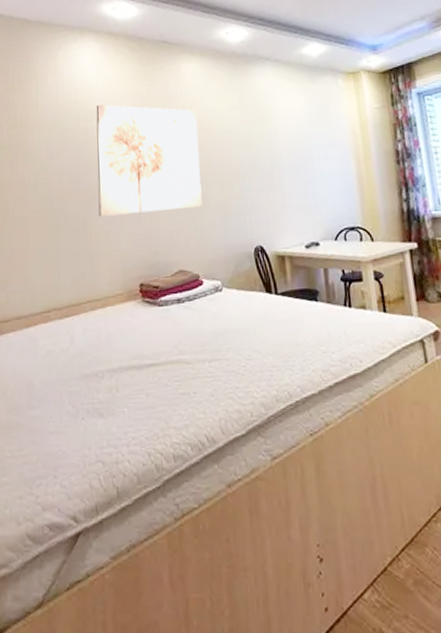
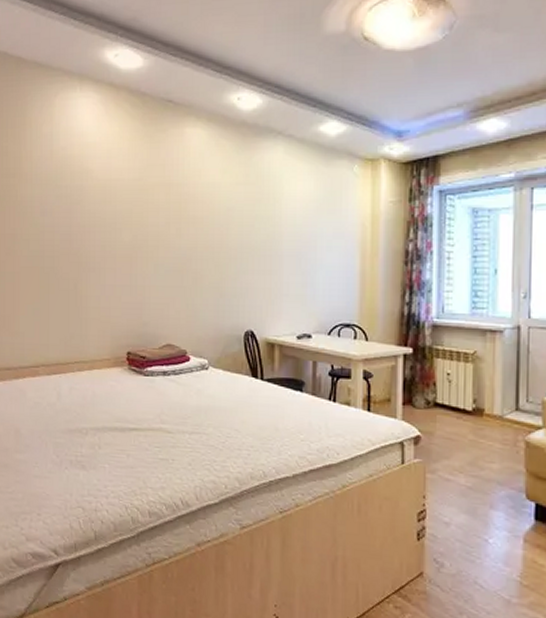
wall art: present [96,104,203,217] -> none [90,162,198,283]

